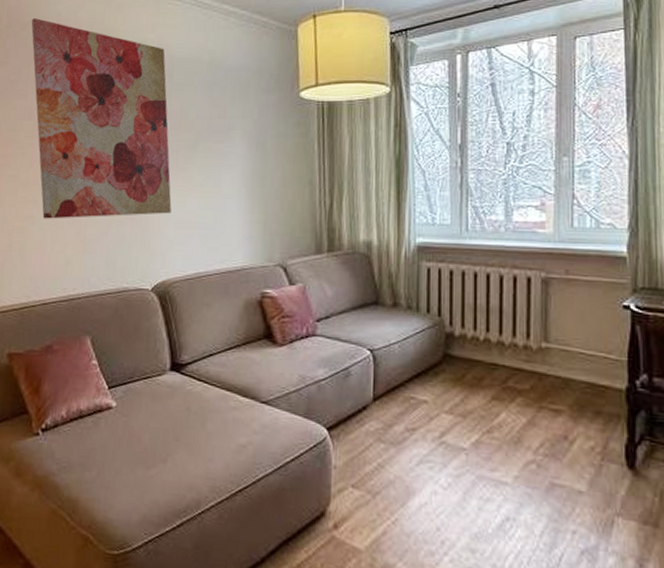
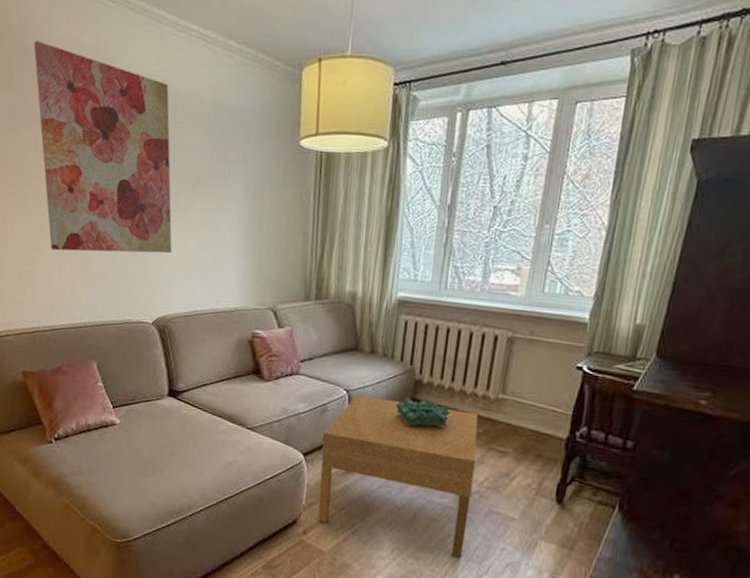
coffee table: none [347,355,527,547] -> present [318,395,478,558]
decorative bowl: none [427,352,490,388] -> present [396,397,451,428]

